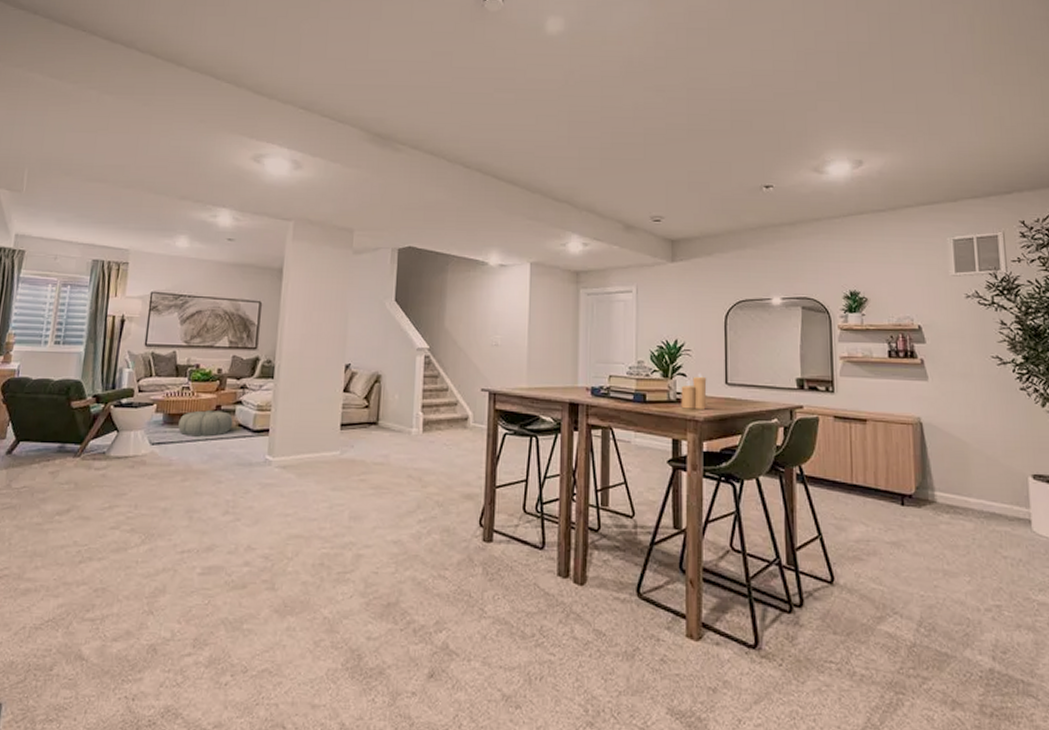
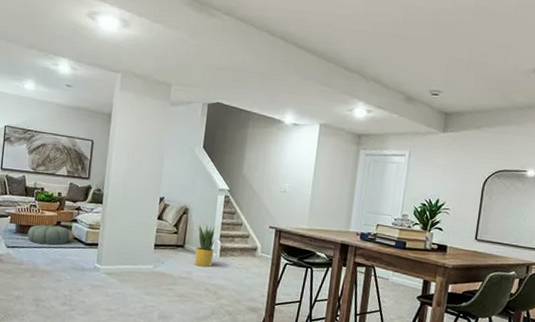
planter: none [391,393,418,448] -> present [194,224,217,268]
candle: present [681,373,707,410] -> none [434,229,460,259]

